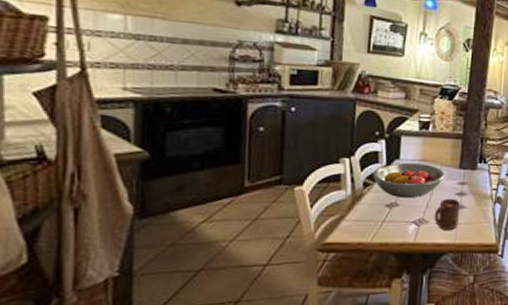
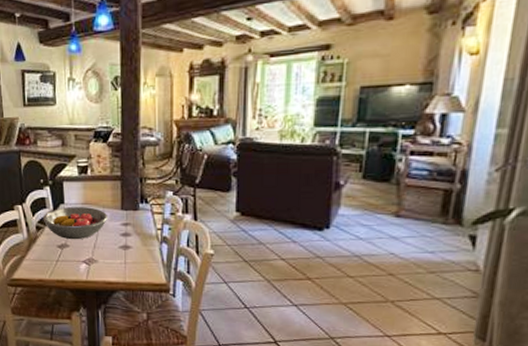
cup: present [434,198,460,230] -> none [102,239,126,269]

